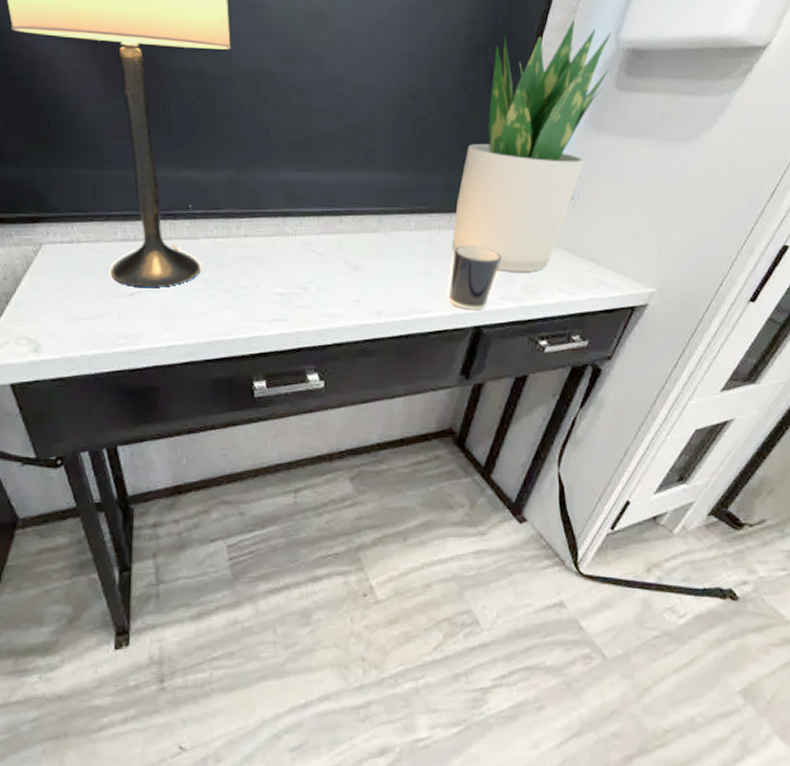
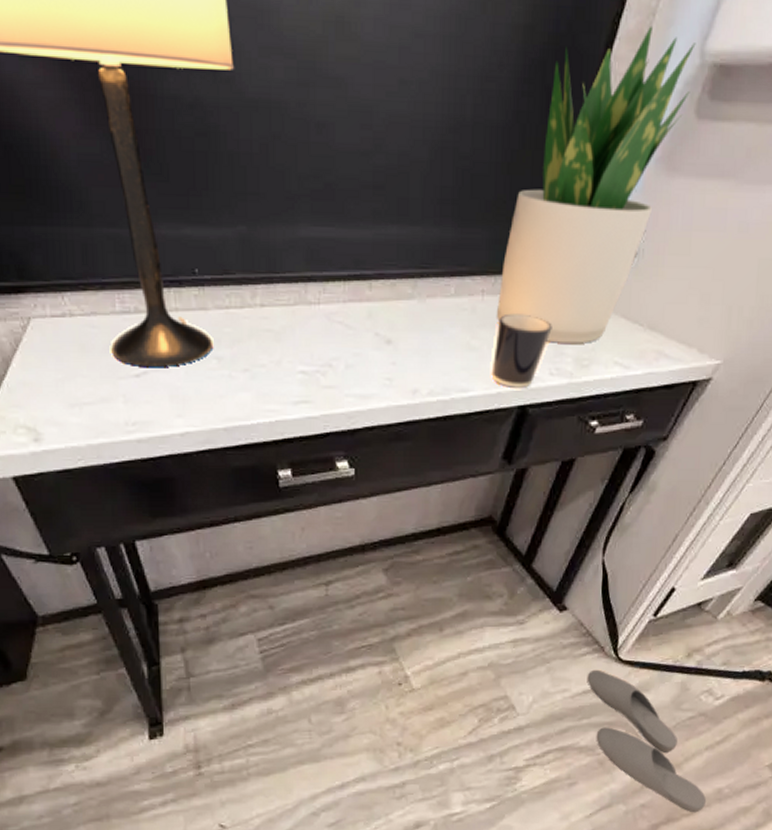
slippers: none [550,583,680,744] -> present [588,669,707,813]

